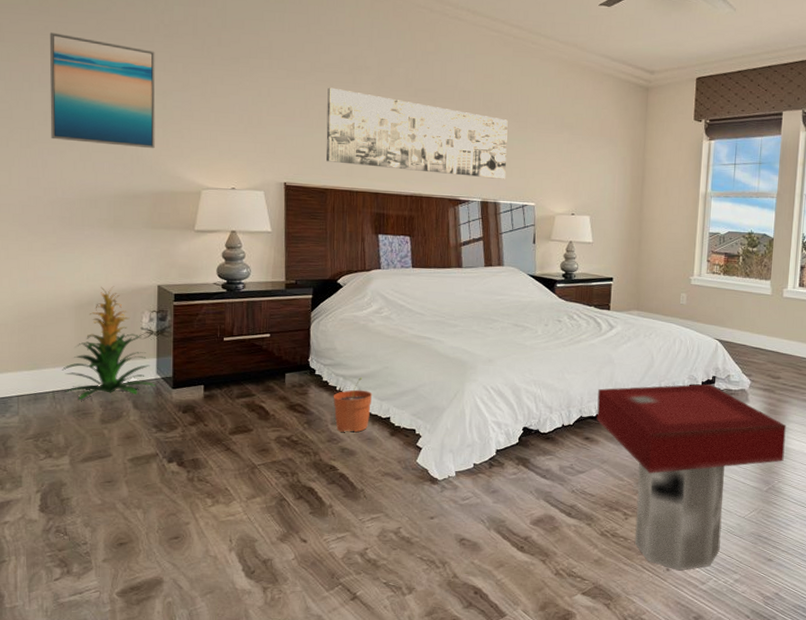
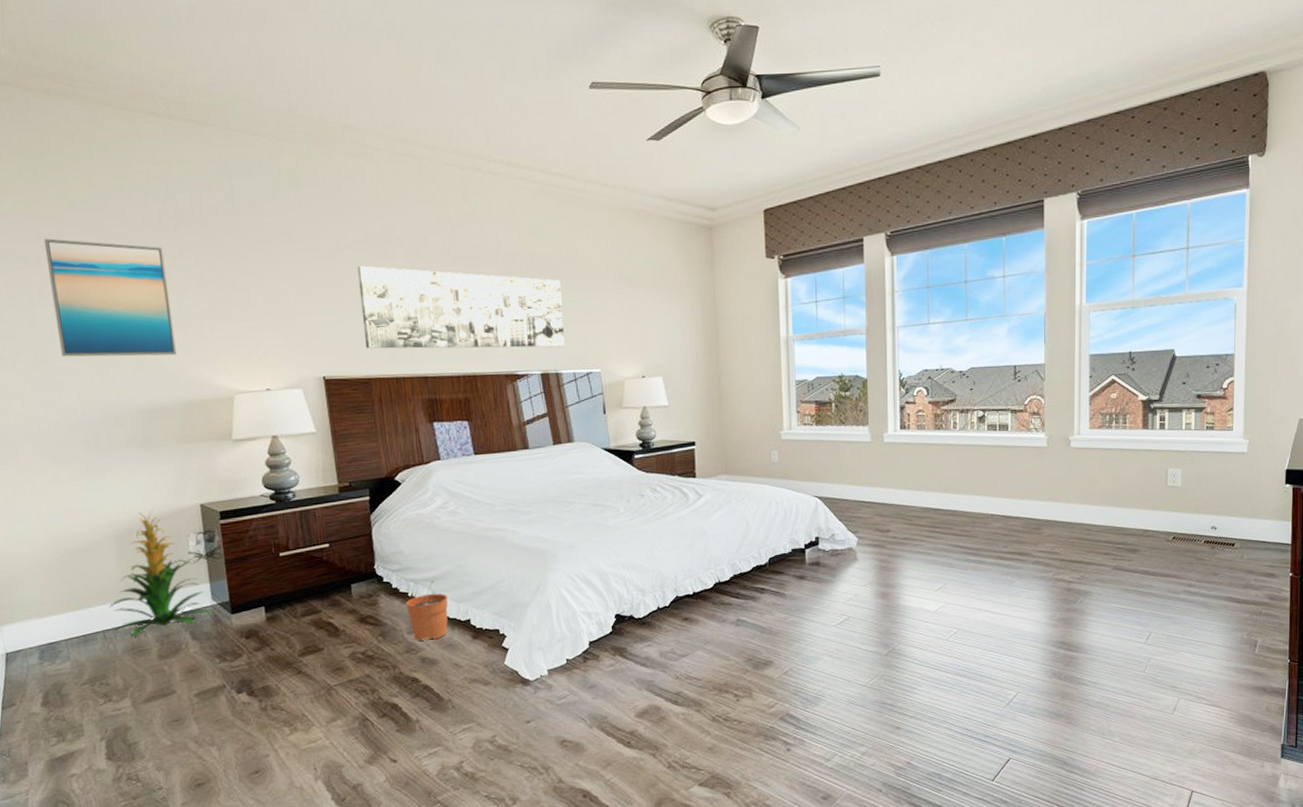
side table: present [596,383,786,571] -> none [692,546,902,750]

